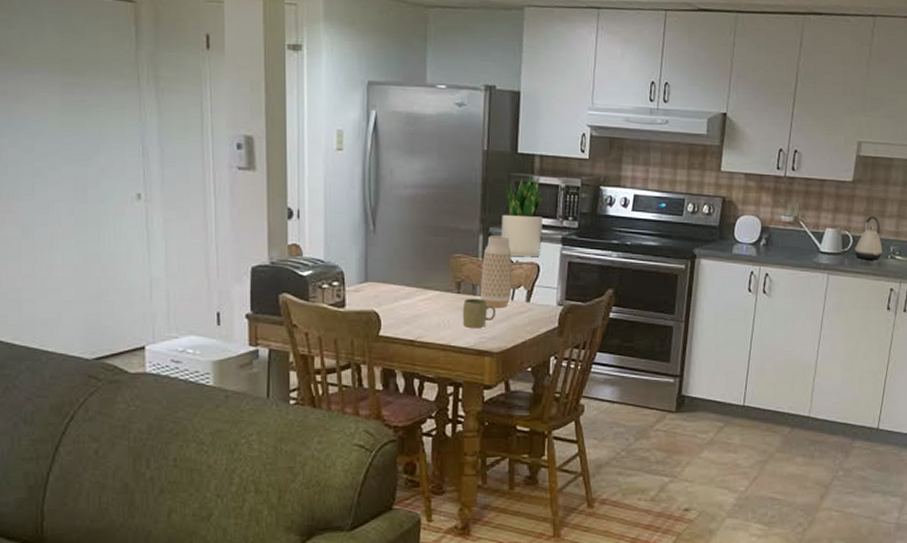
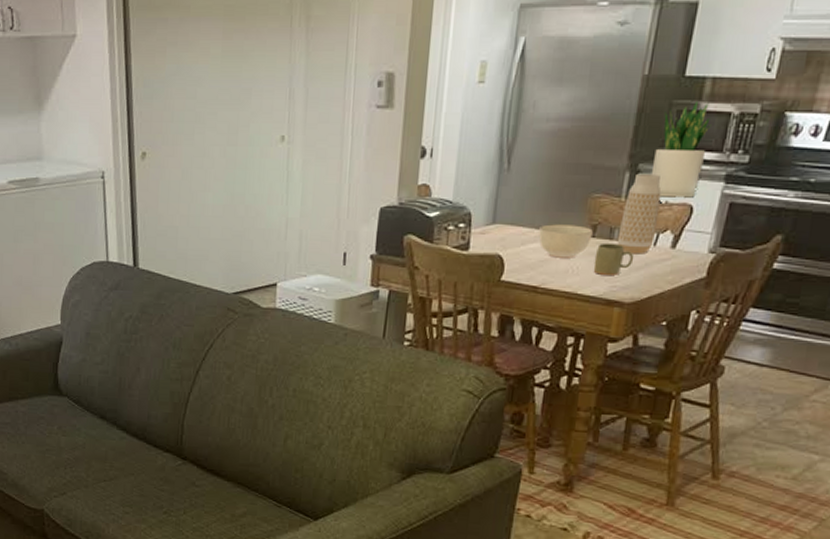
bowl: none [409,282,459,313] -> present [538,224,594,258]

